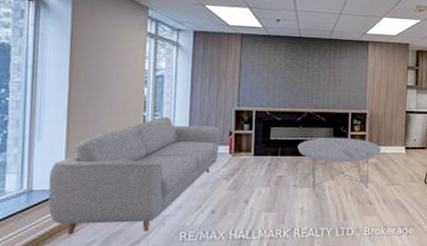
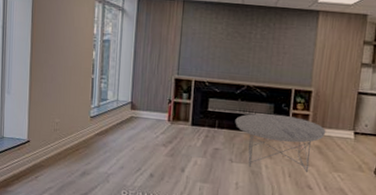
sofa: present [48,116,220,235] -> none [16,80,160,186]

